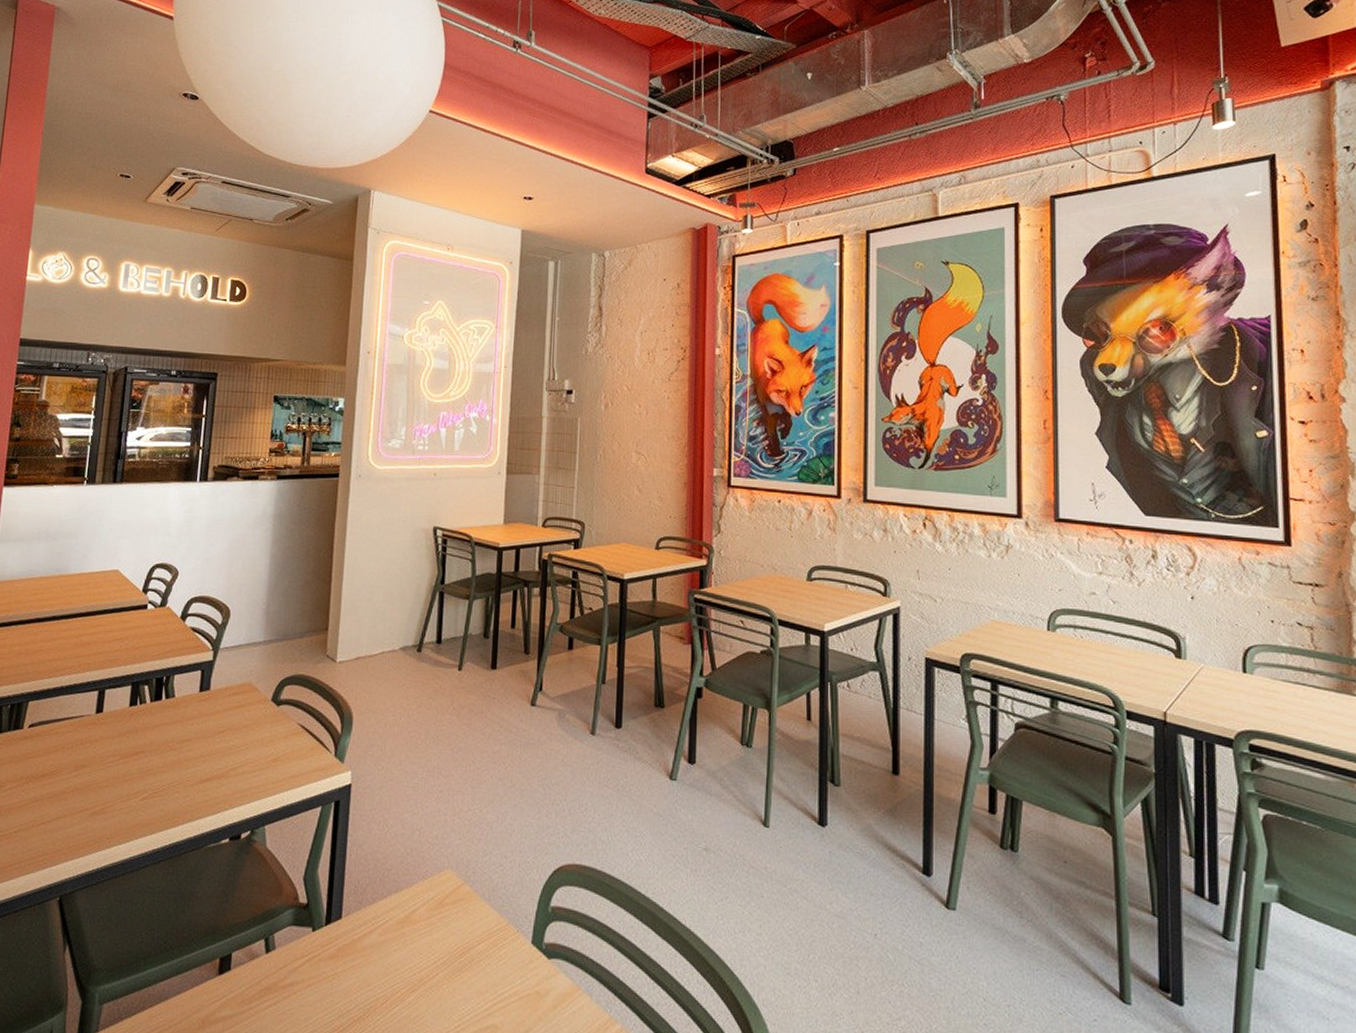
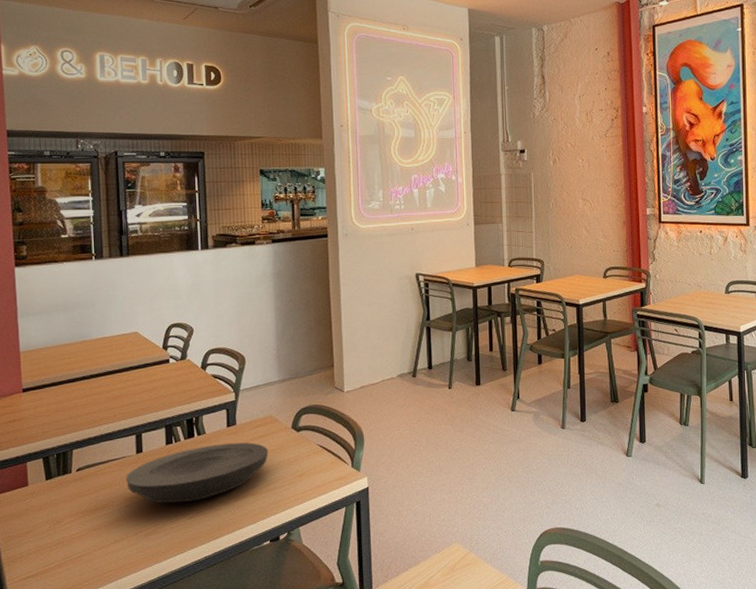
plate: none [79,711,242,779] -> present [125,442,269,504]

